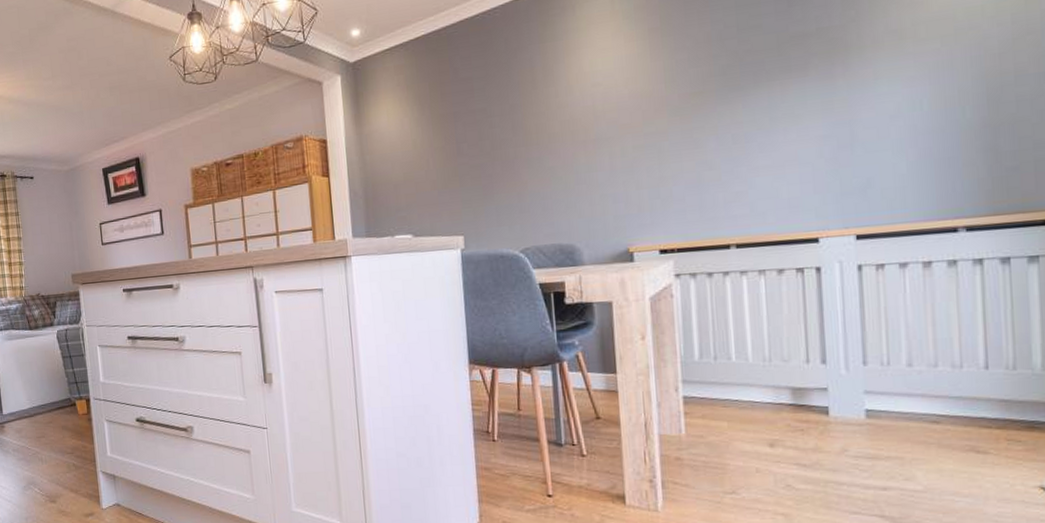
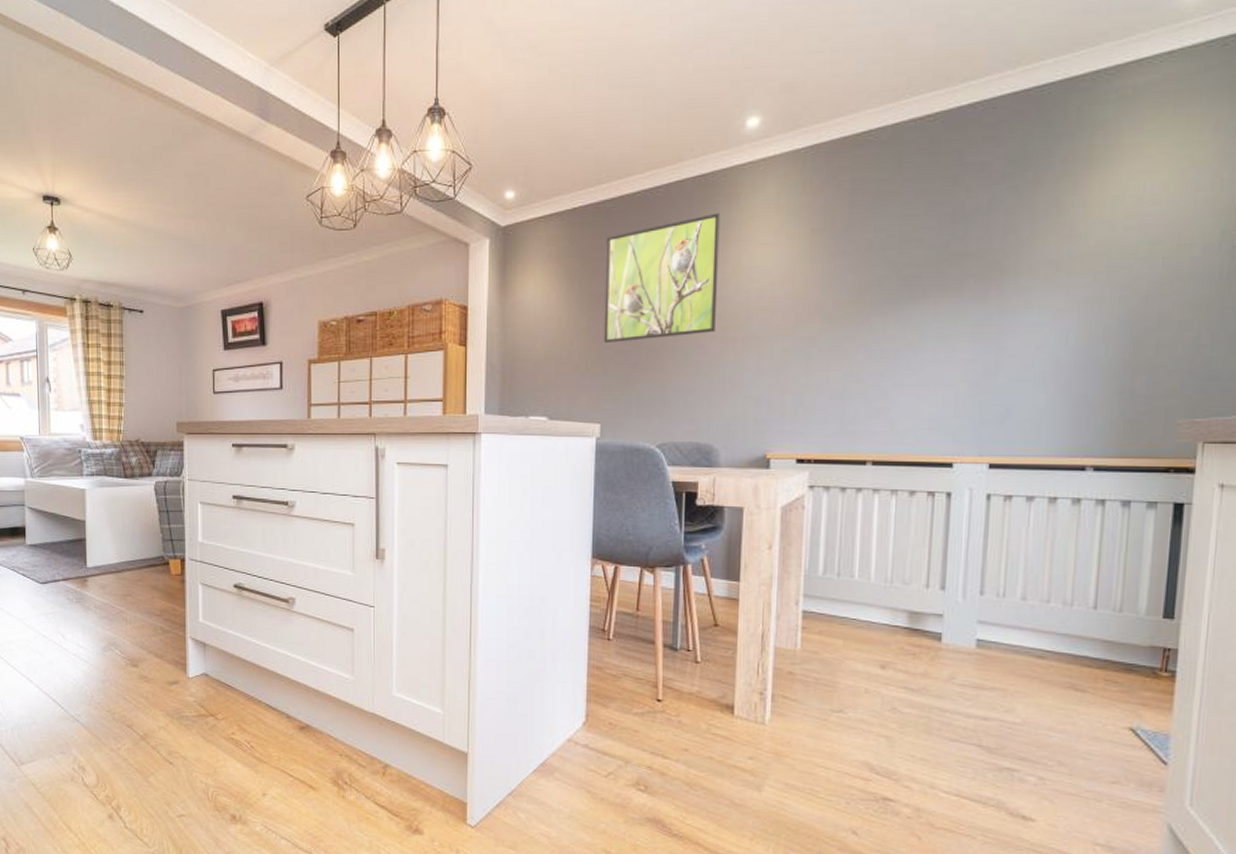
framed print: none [450,25,565,159] -> present [604,212,720,343]

